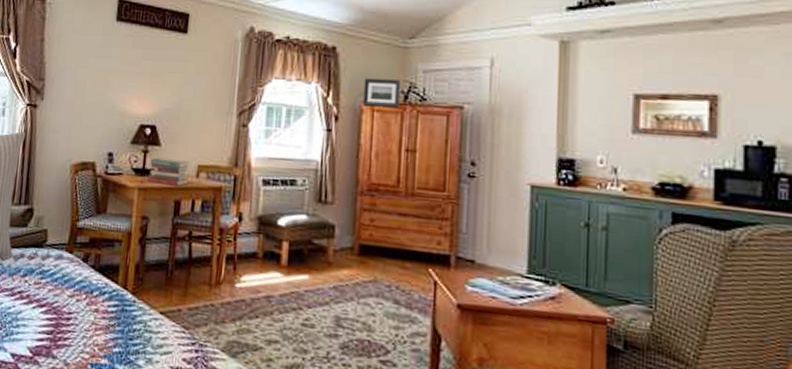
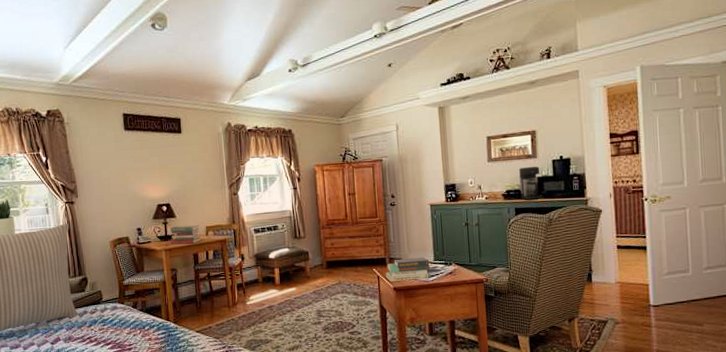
picture frame: present [362,78,401,108] -> none [314,147,341,168]
books: none [446,259,520,301] -> present [385,257,430,283]
coffee maker: none [684,149,724,205] -> present [519,166,544,201]

